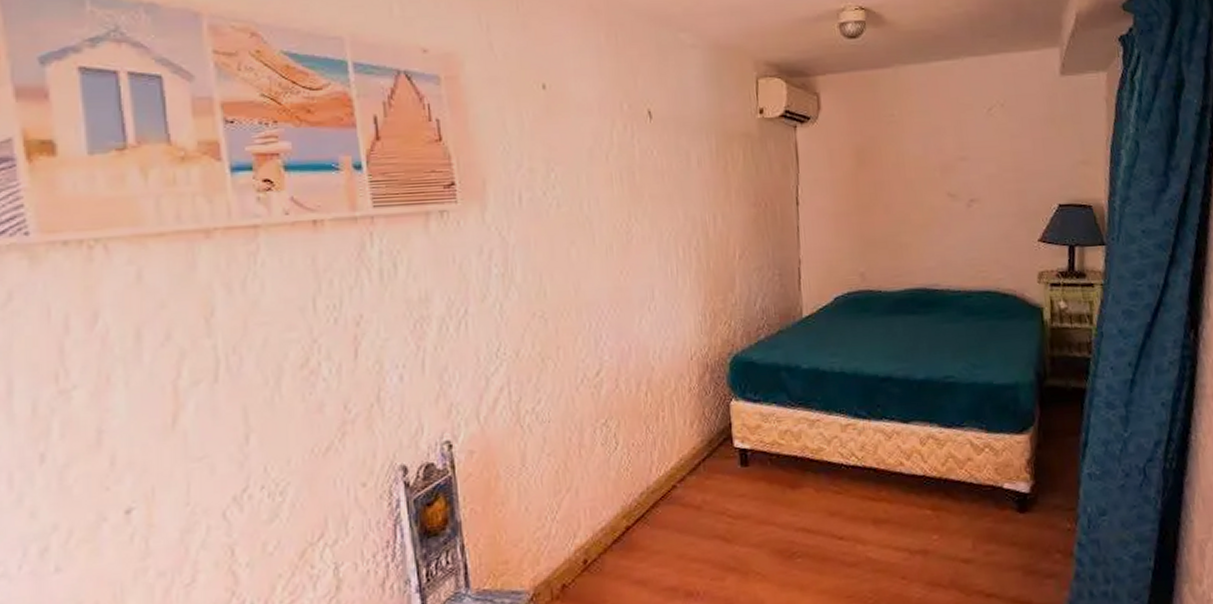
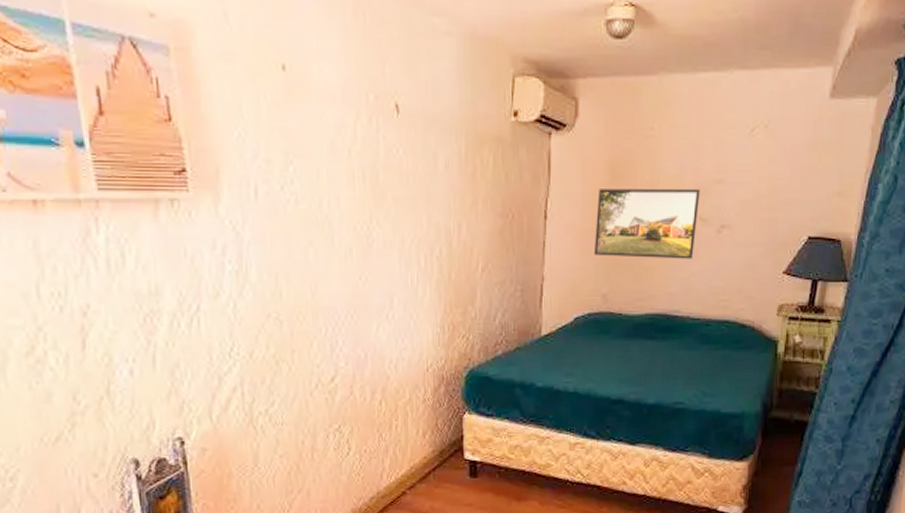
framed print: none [846,167,947,237] -> present [593,188,700,259]

